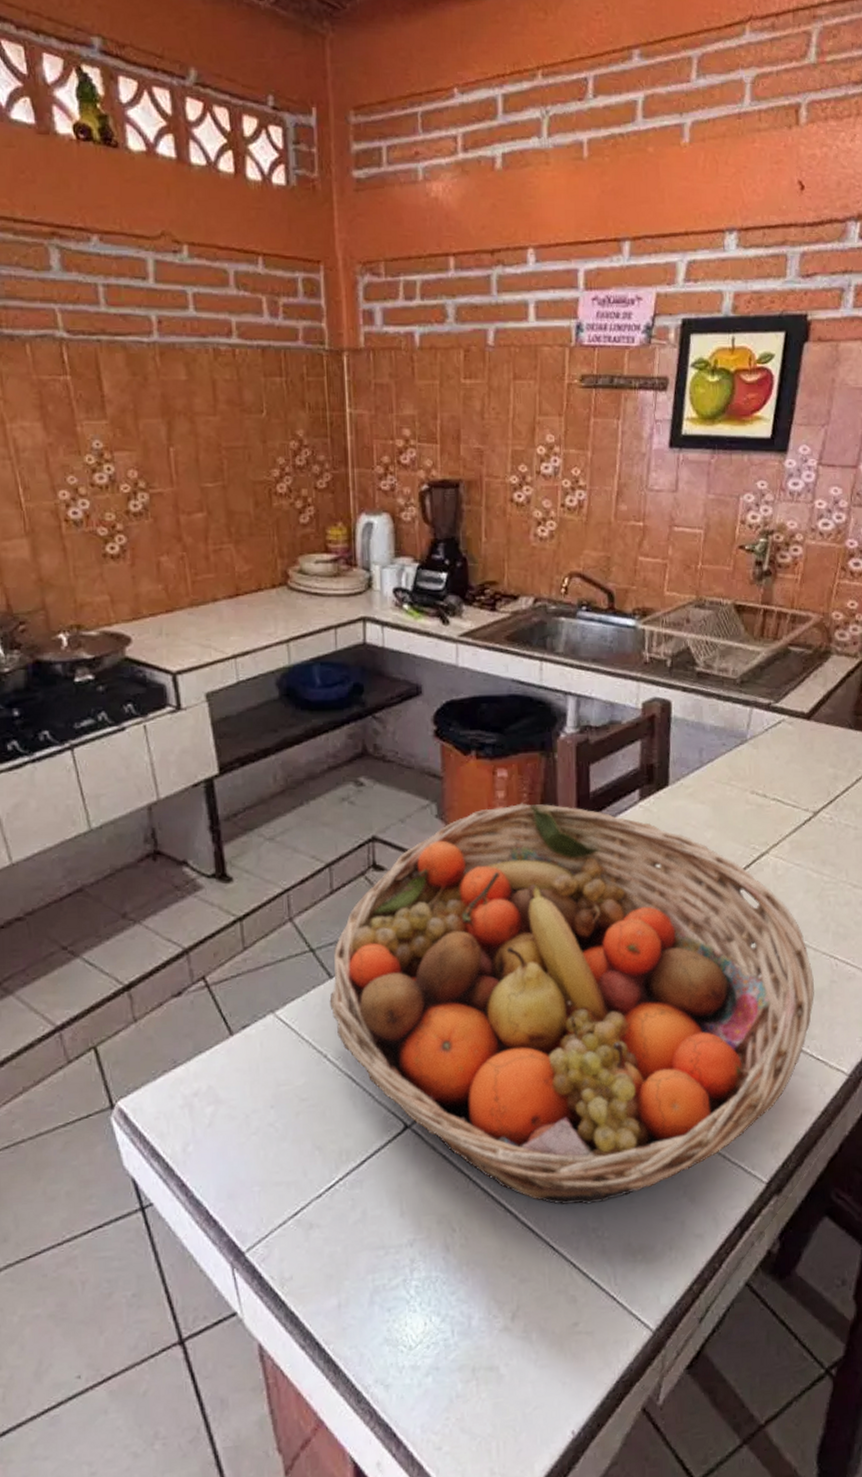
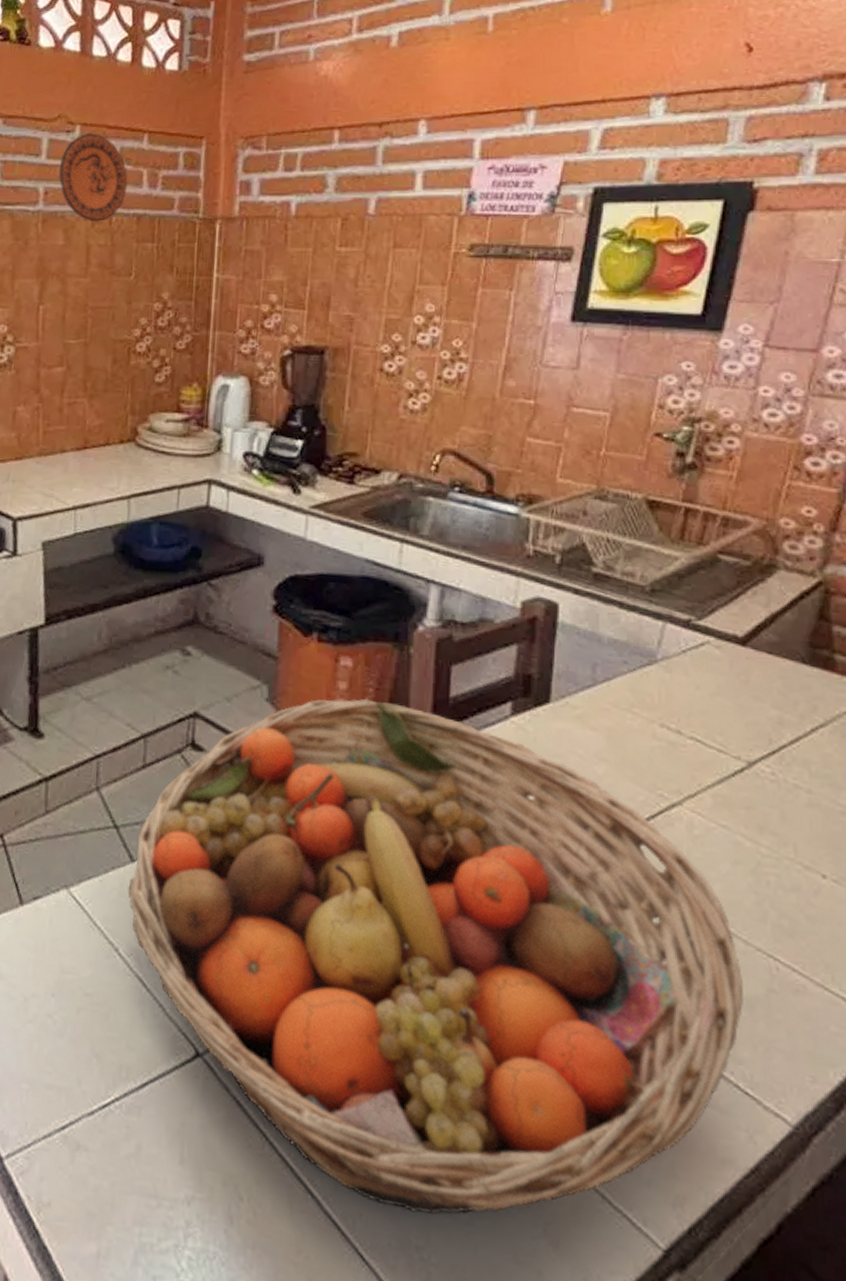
decorative plate: none [170,255,248,354] -> present [58,134,128,222]

